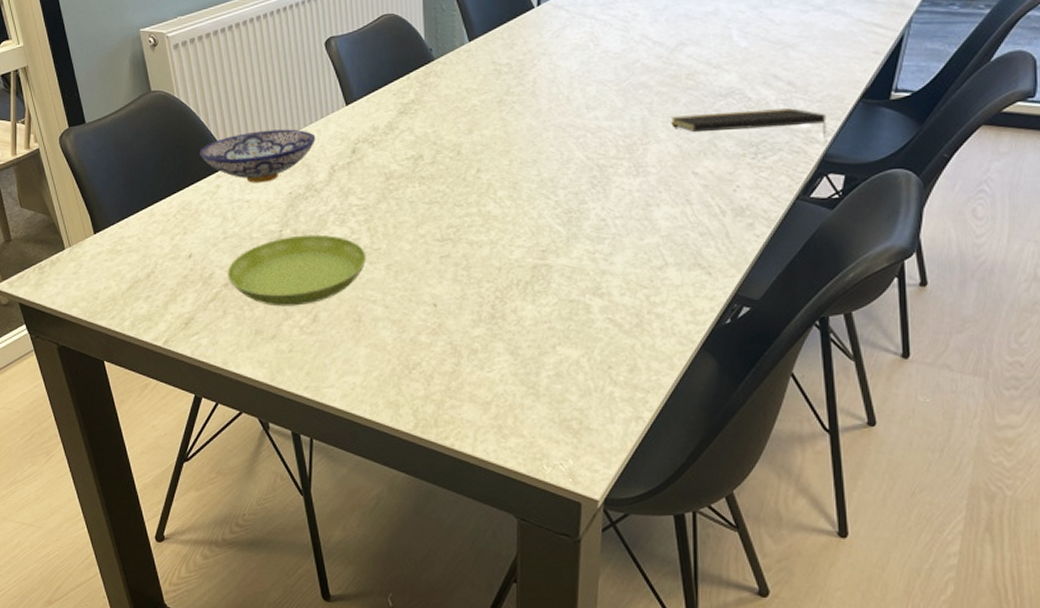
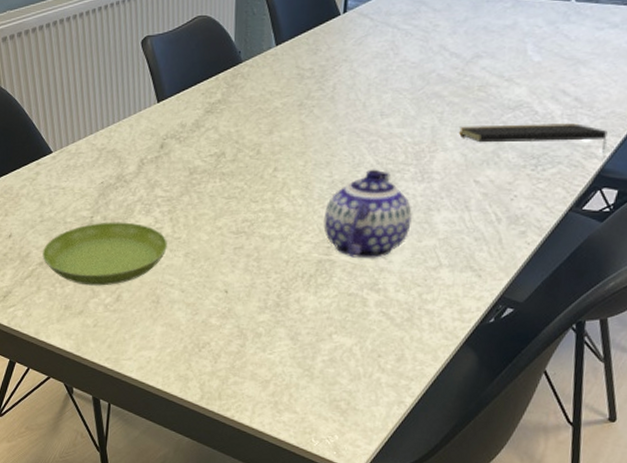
bowl: present [200,129,316,183] -> none [22,123,128,172]
teapot: none [536,165,630,262] -> present [324,169,412,259]

